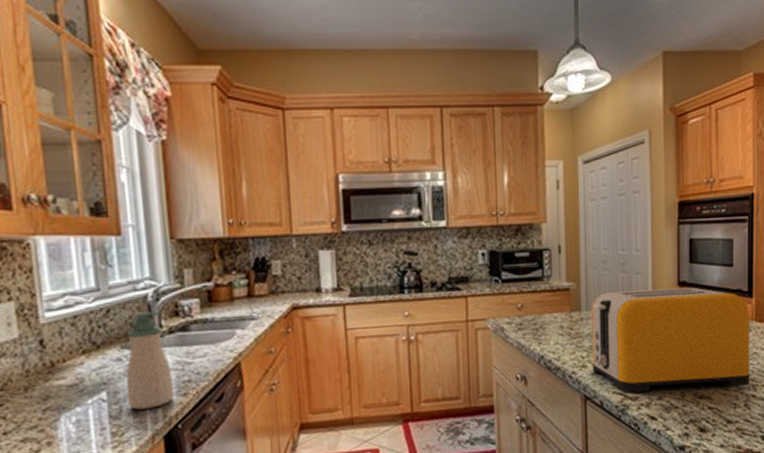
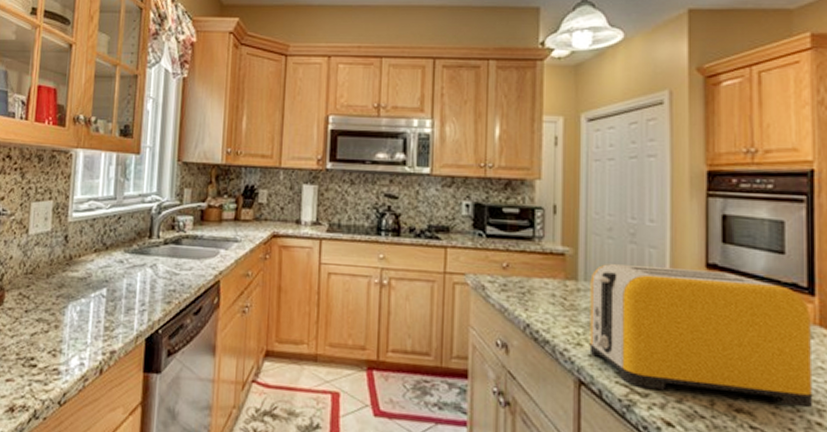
soap bottle: present [125,311,174,410] -> none [121,222,161,311]

